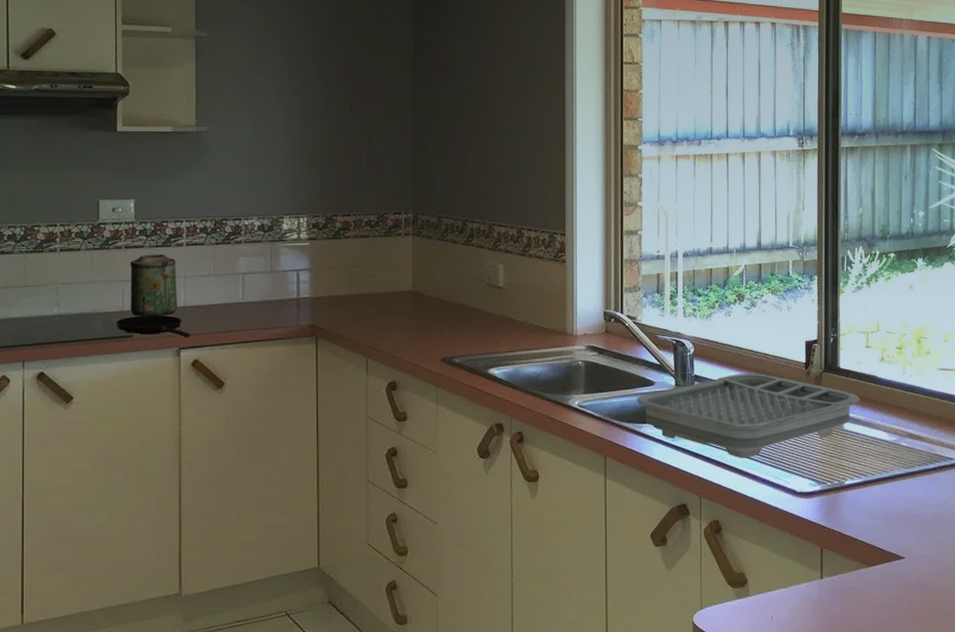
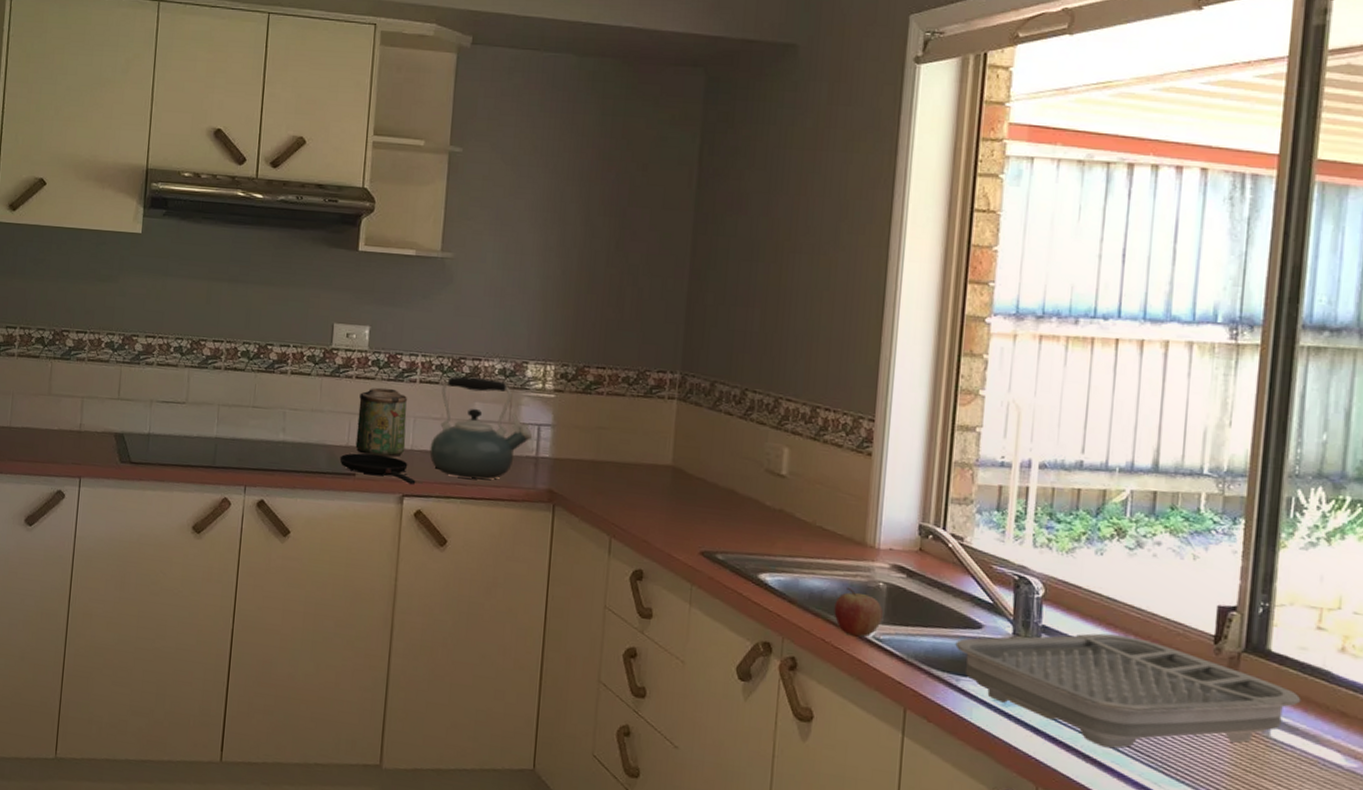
kettle: none [201,235,293,325] -> present [429,376,533,480]
fruit: none [547,370,583,407] -> present [834,588,883,637]

